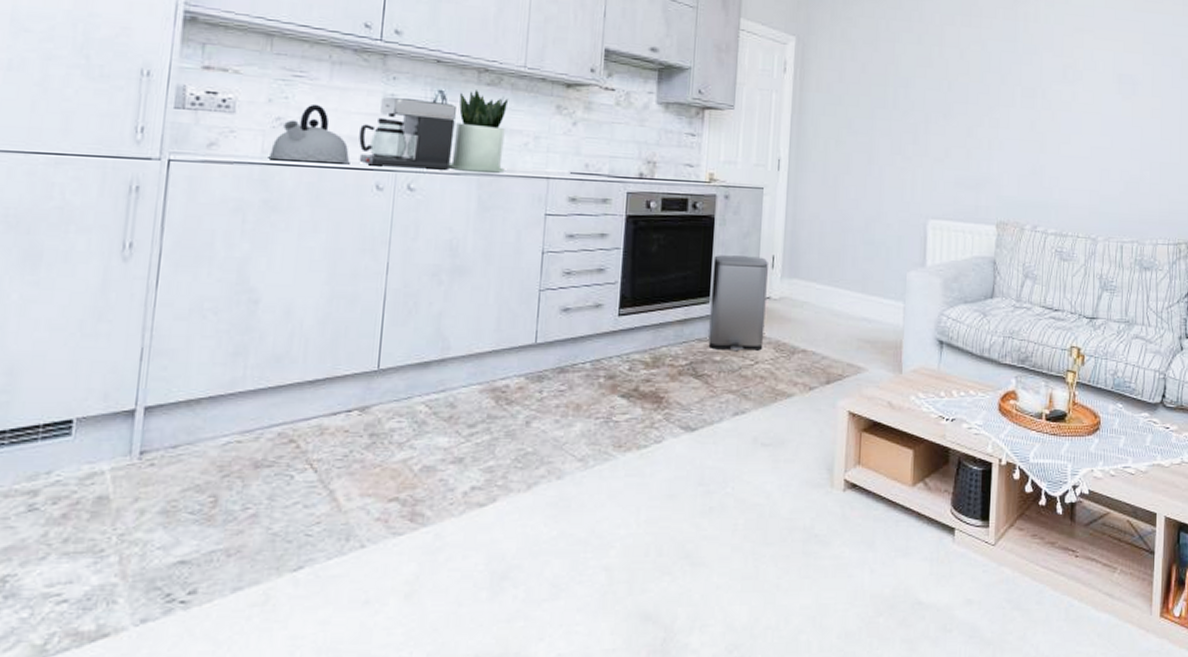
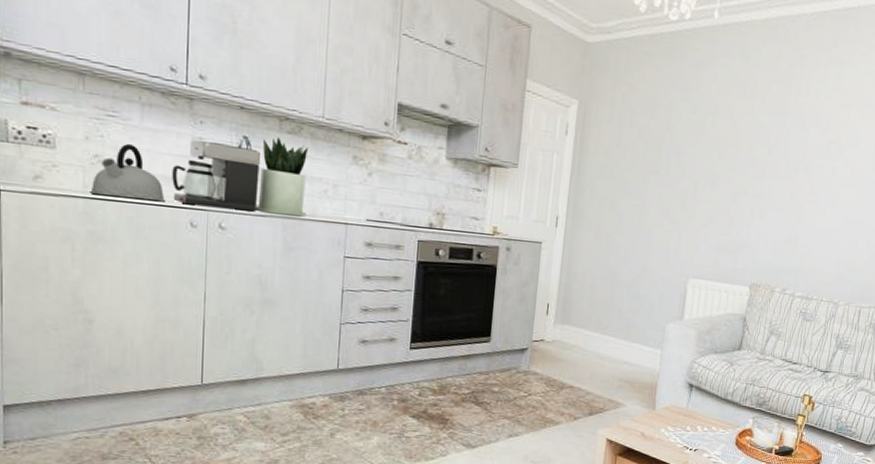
pedal bin: present [708,255,768,351] -> none [488,300,543,385]

